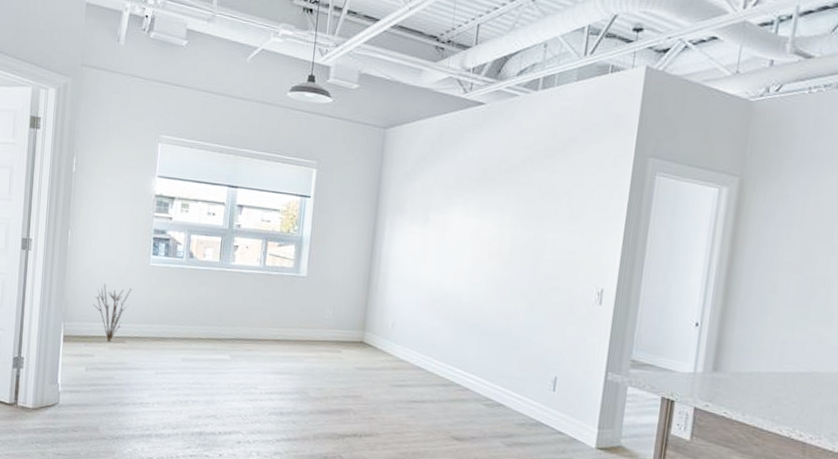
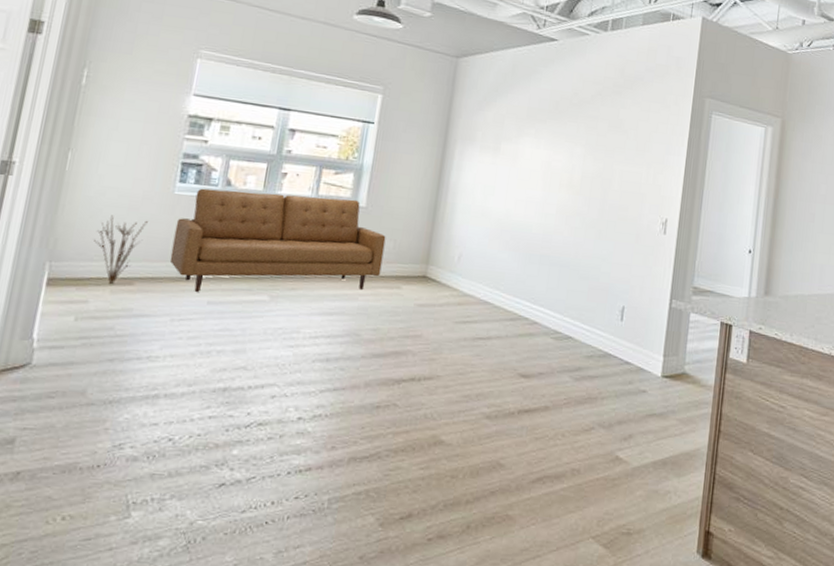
sofa: none [150,260,326,352] -> present [169,188,386,292]

